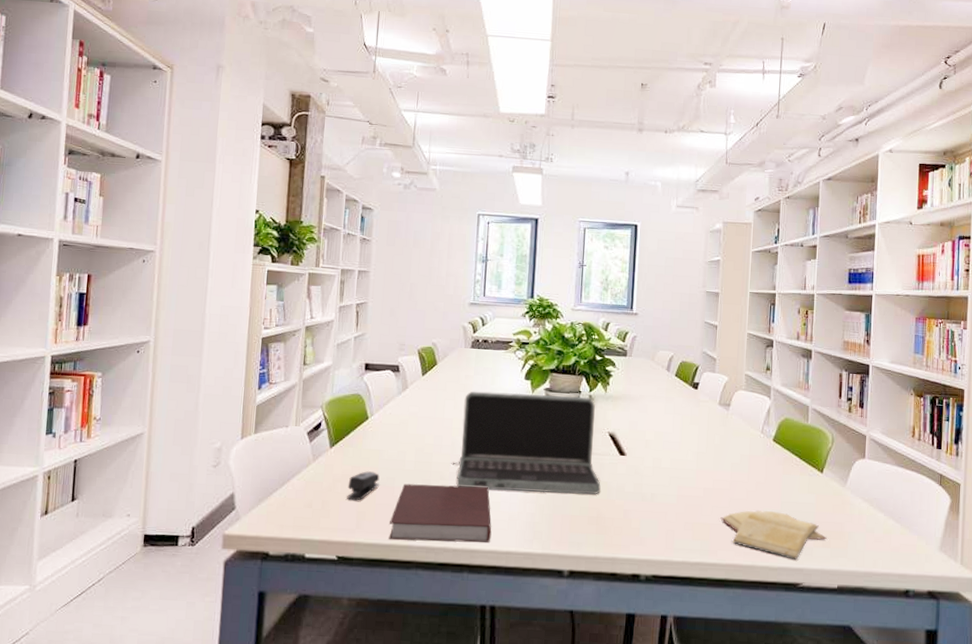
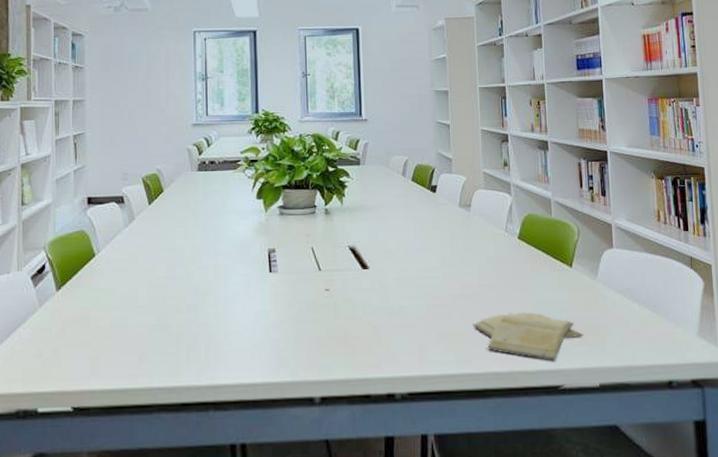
stapler: present [347,471,380,501] -> none [78,312,112,346]
notebook: present [388,483,492,543] -> none [126,316,236,384]
laptop: present [451,391,601,495] -> none [186,211,346,319]

